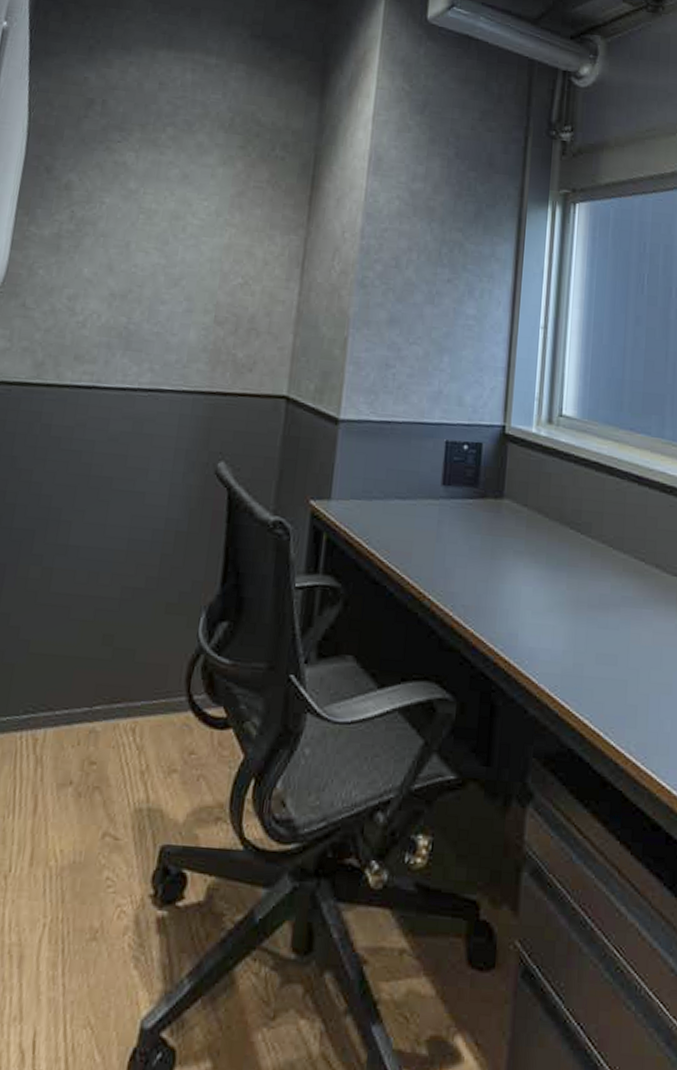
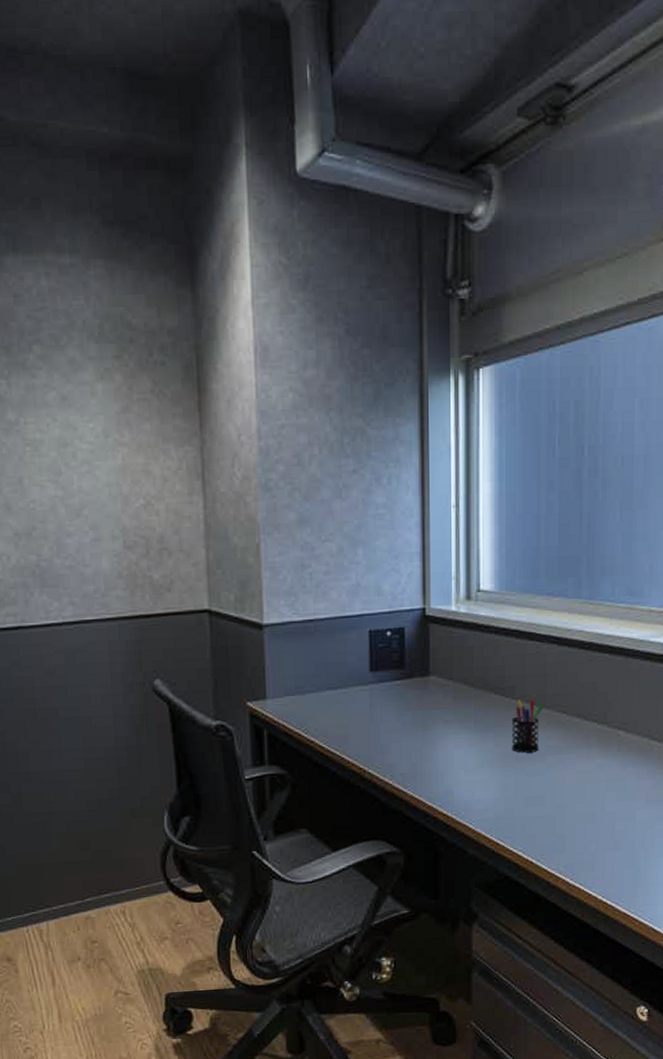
pen holder: none [584,538,621,602] -> present [511,699,544,753]

